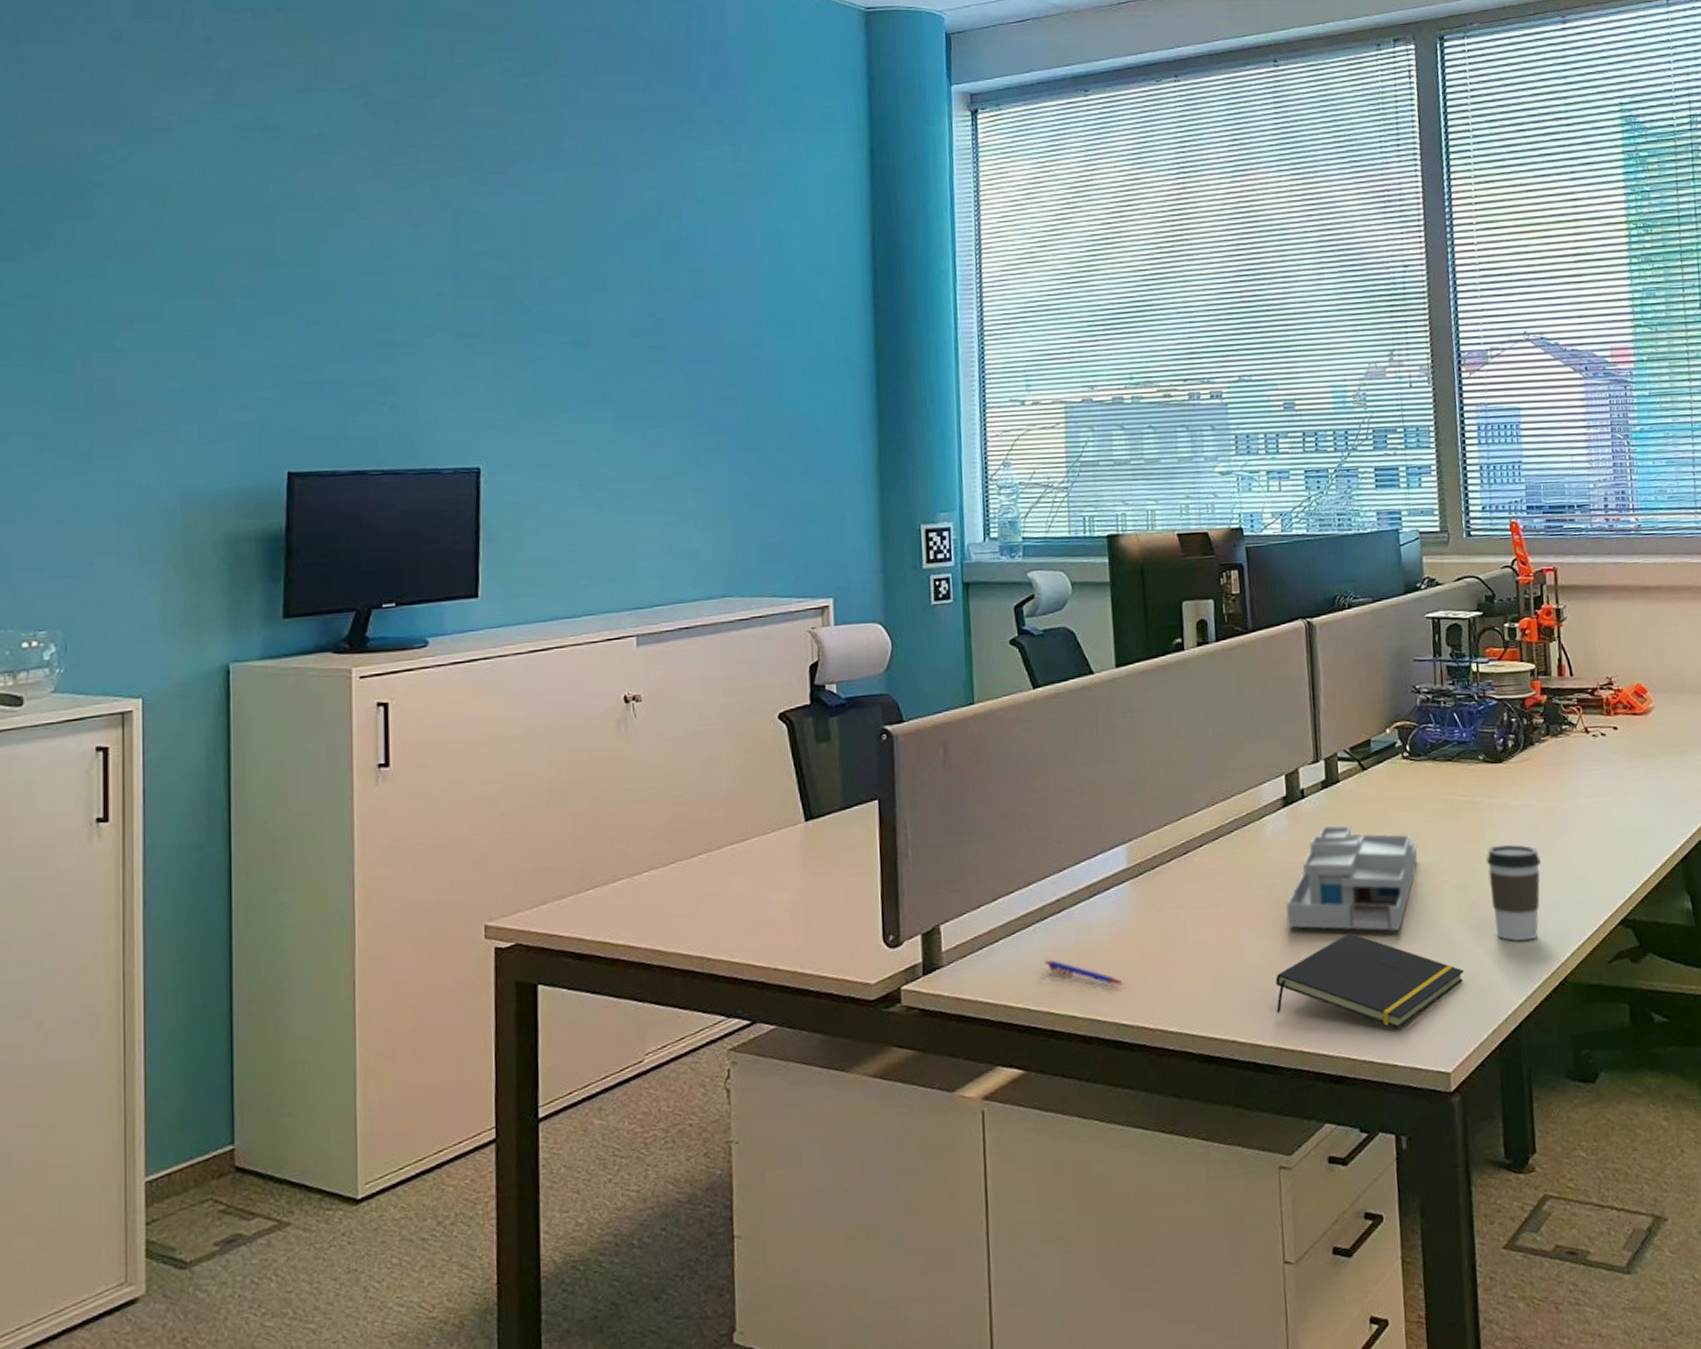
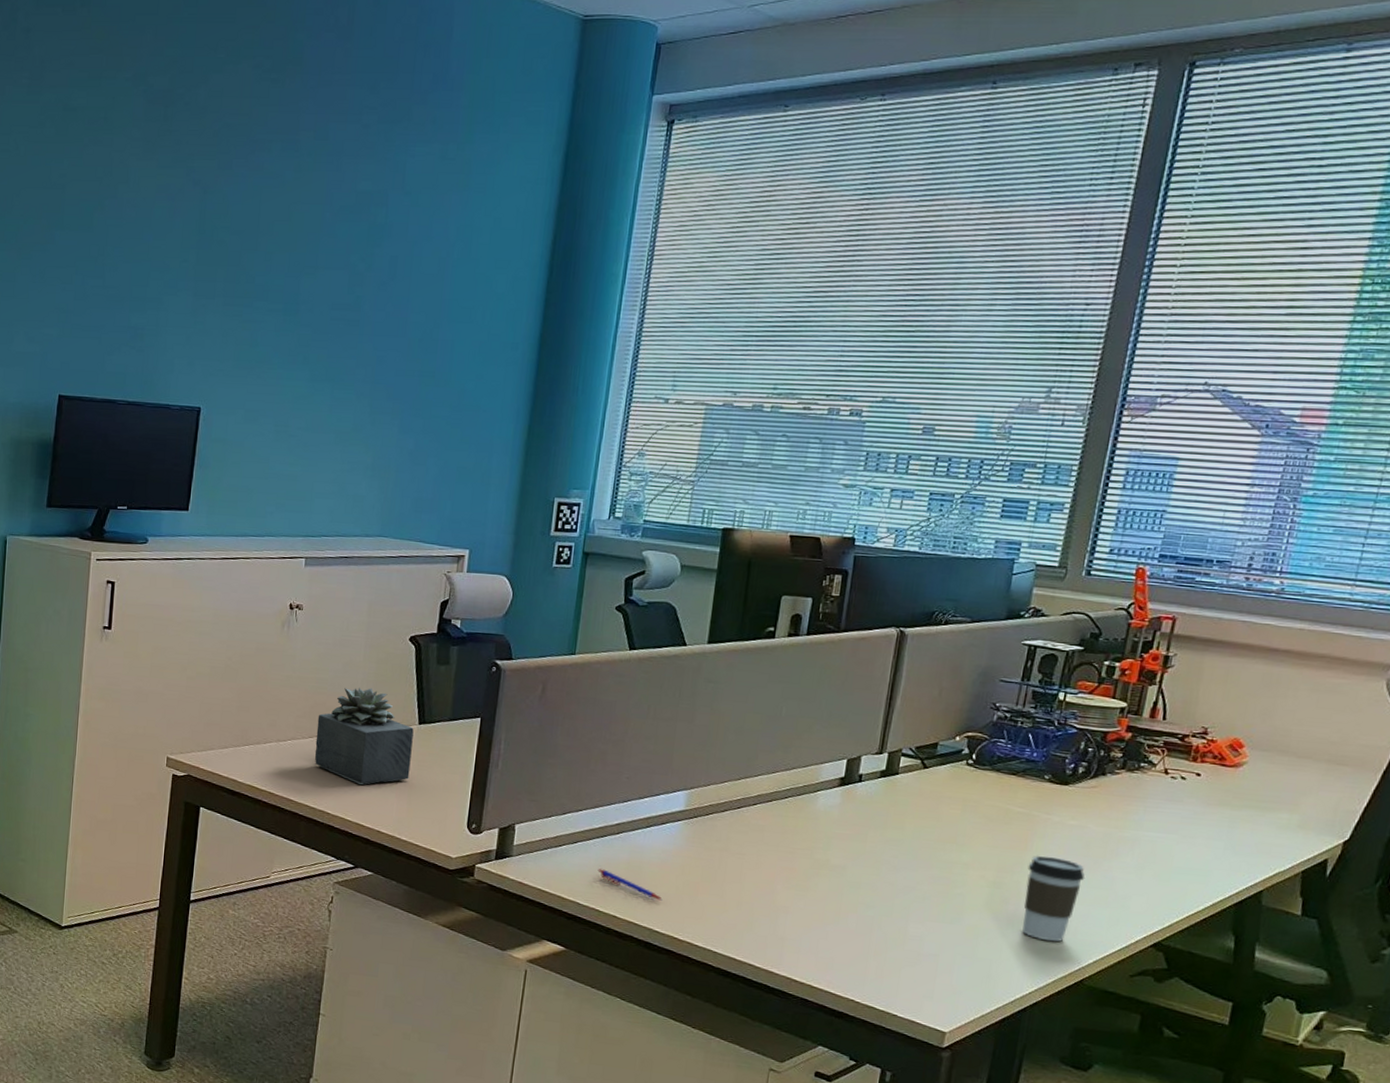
succulent plant: none [678,786,803,912] -> present [314,687,414,785]
notepad: present [1276,932,1464,1029] -> none [794,900,981,988]
desk organizer: present [1286,825,1418,931] -> none [820,808,962,909]

